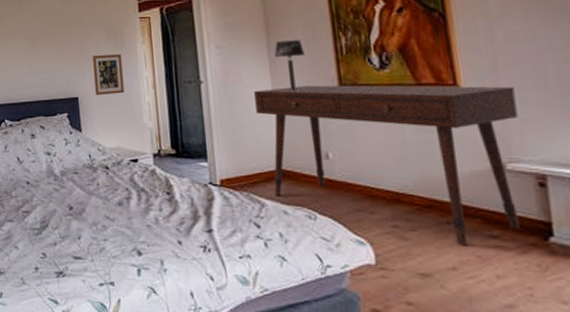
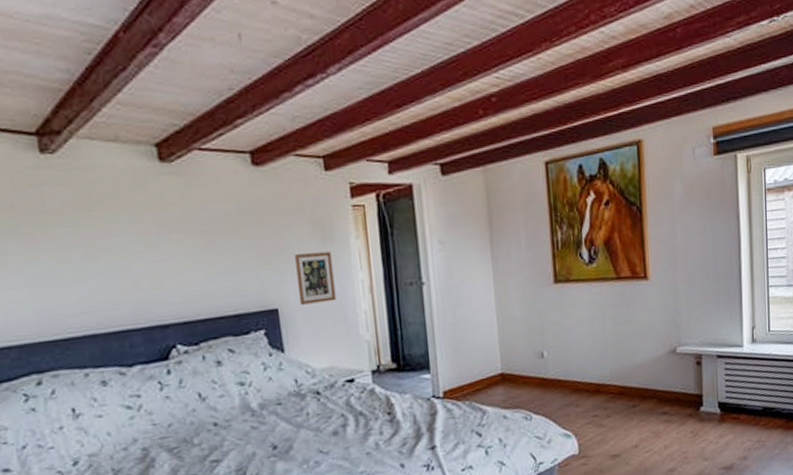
desk: present [254,85,521,246] -> none [477,277,687,426]
table lamp: present [274,40,305,93] -> none [497,233,525,291]

